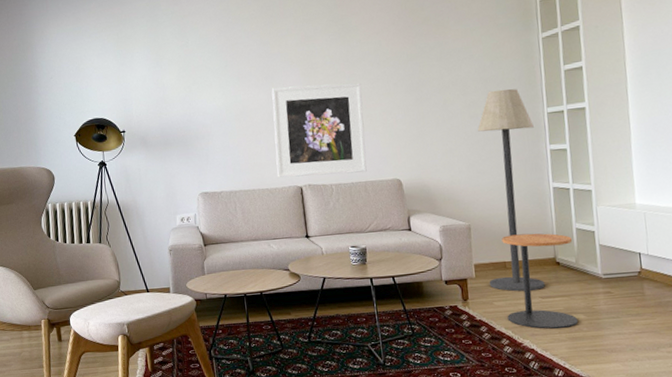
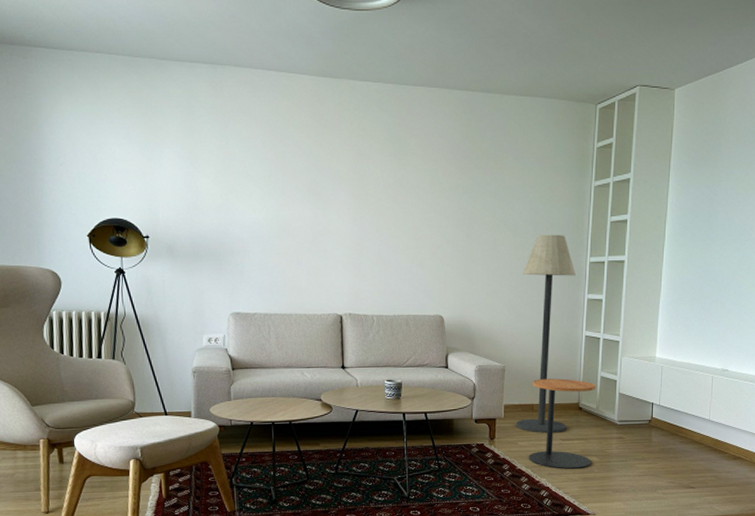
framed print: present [271,83,367,178] -> none [317,206,413,306]

